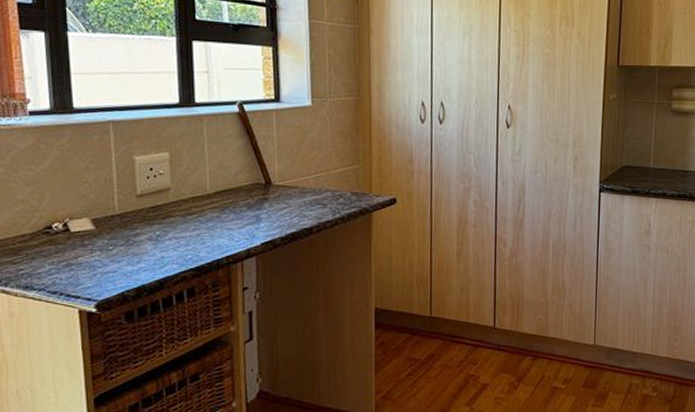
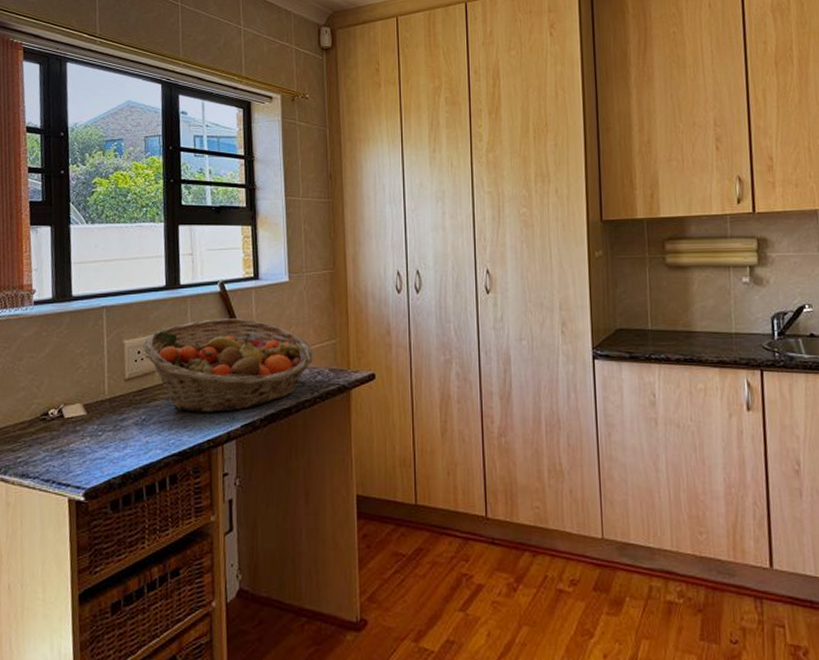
fruit basket: none [155,139,336,231] -> present [143,318,314,413]

